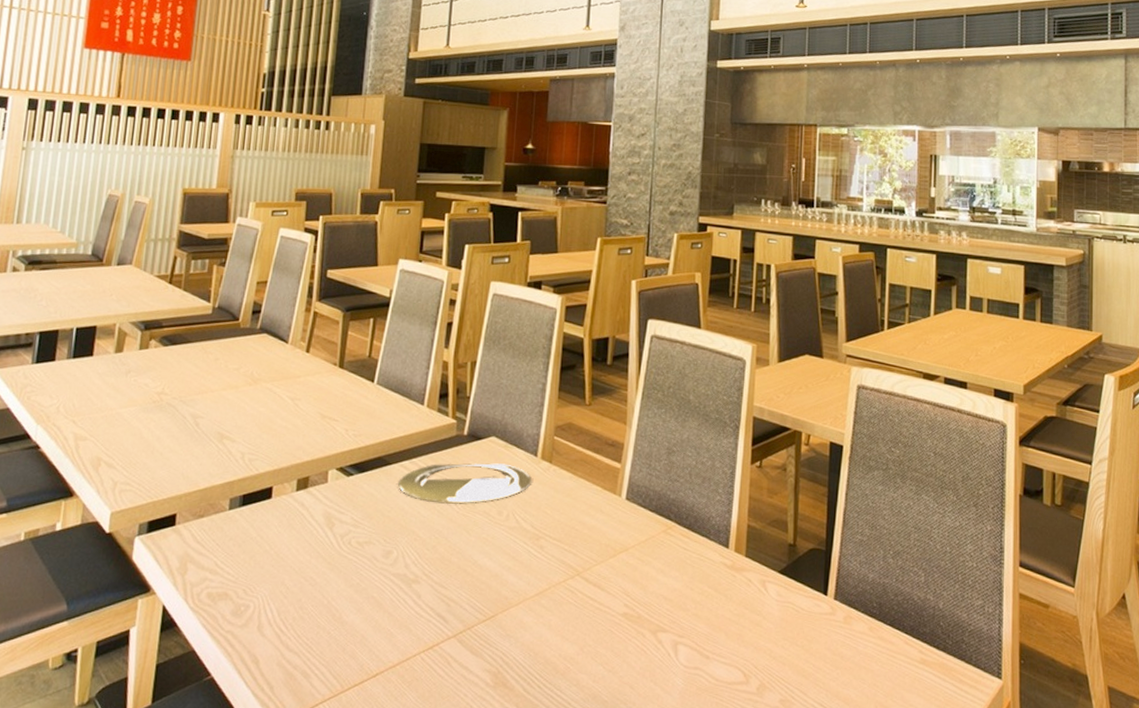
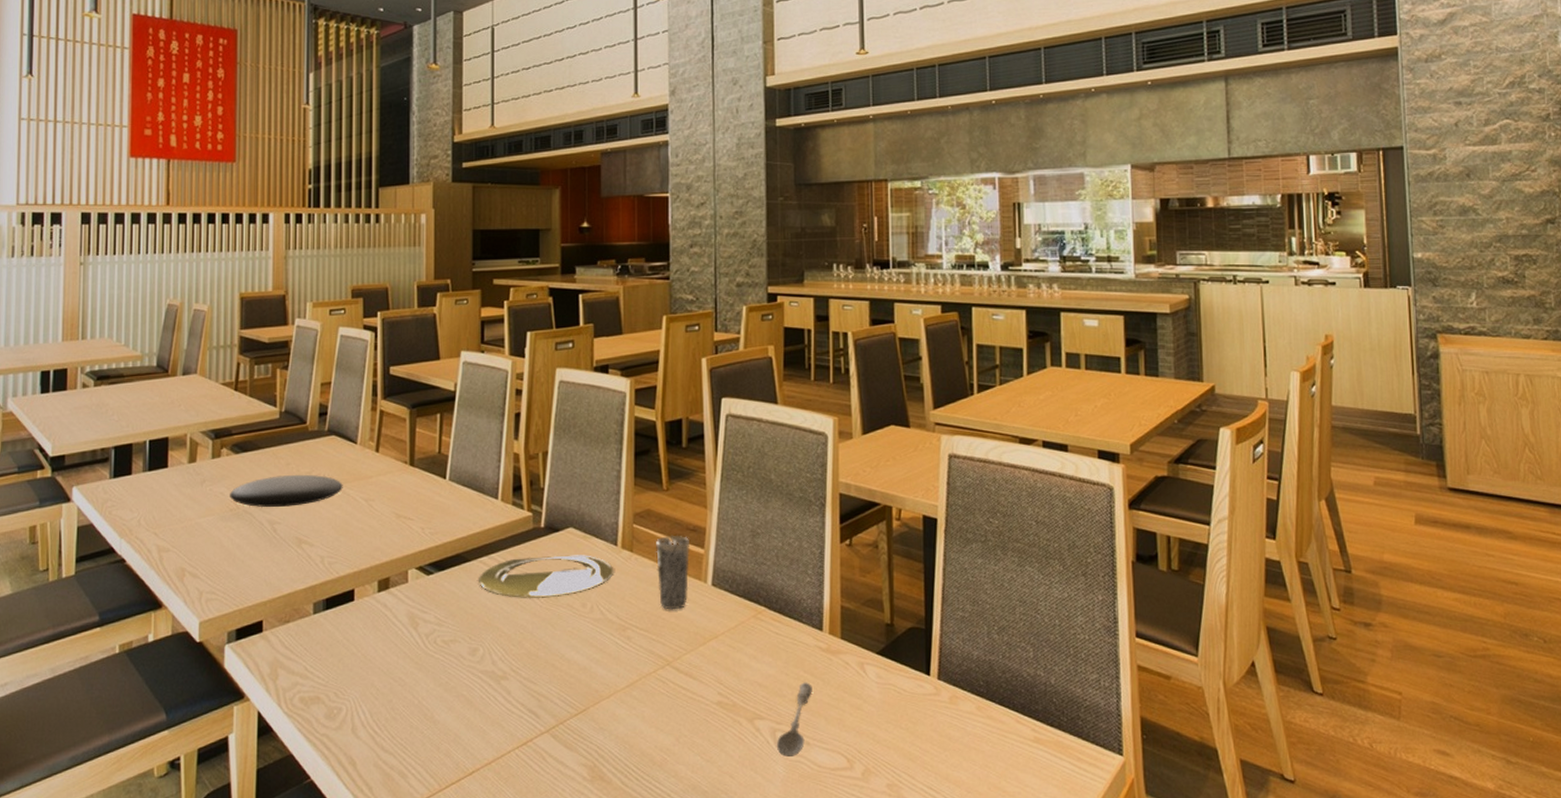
plate: none [154,370,271,402] -> present [230,474,343,508]
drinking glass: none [574,448,607,522] -> present [656,535,690,610]
soupspoon: none [678,597,715,669] -> present [777,682,812,757]

